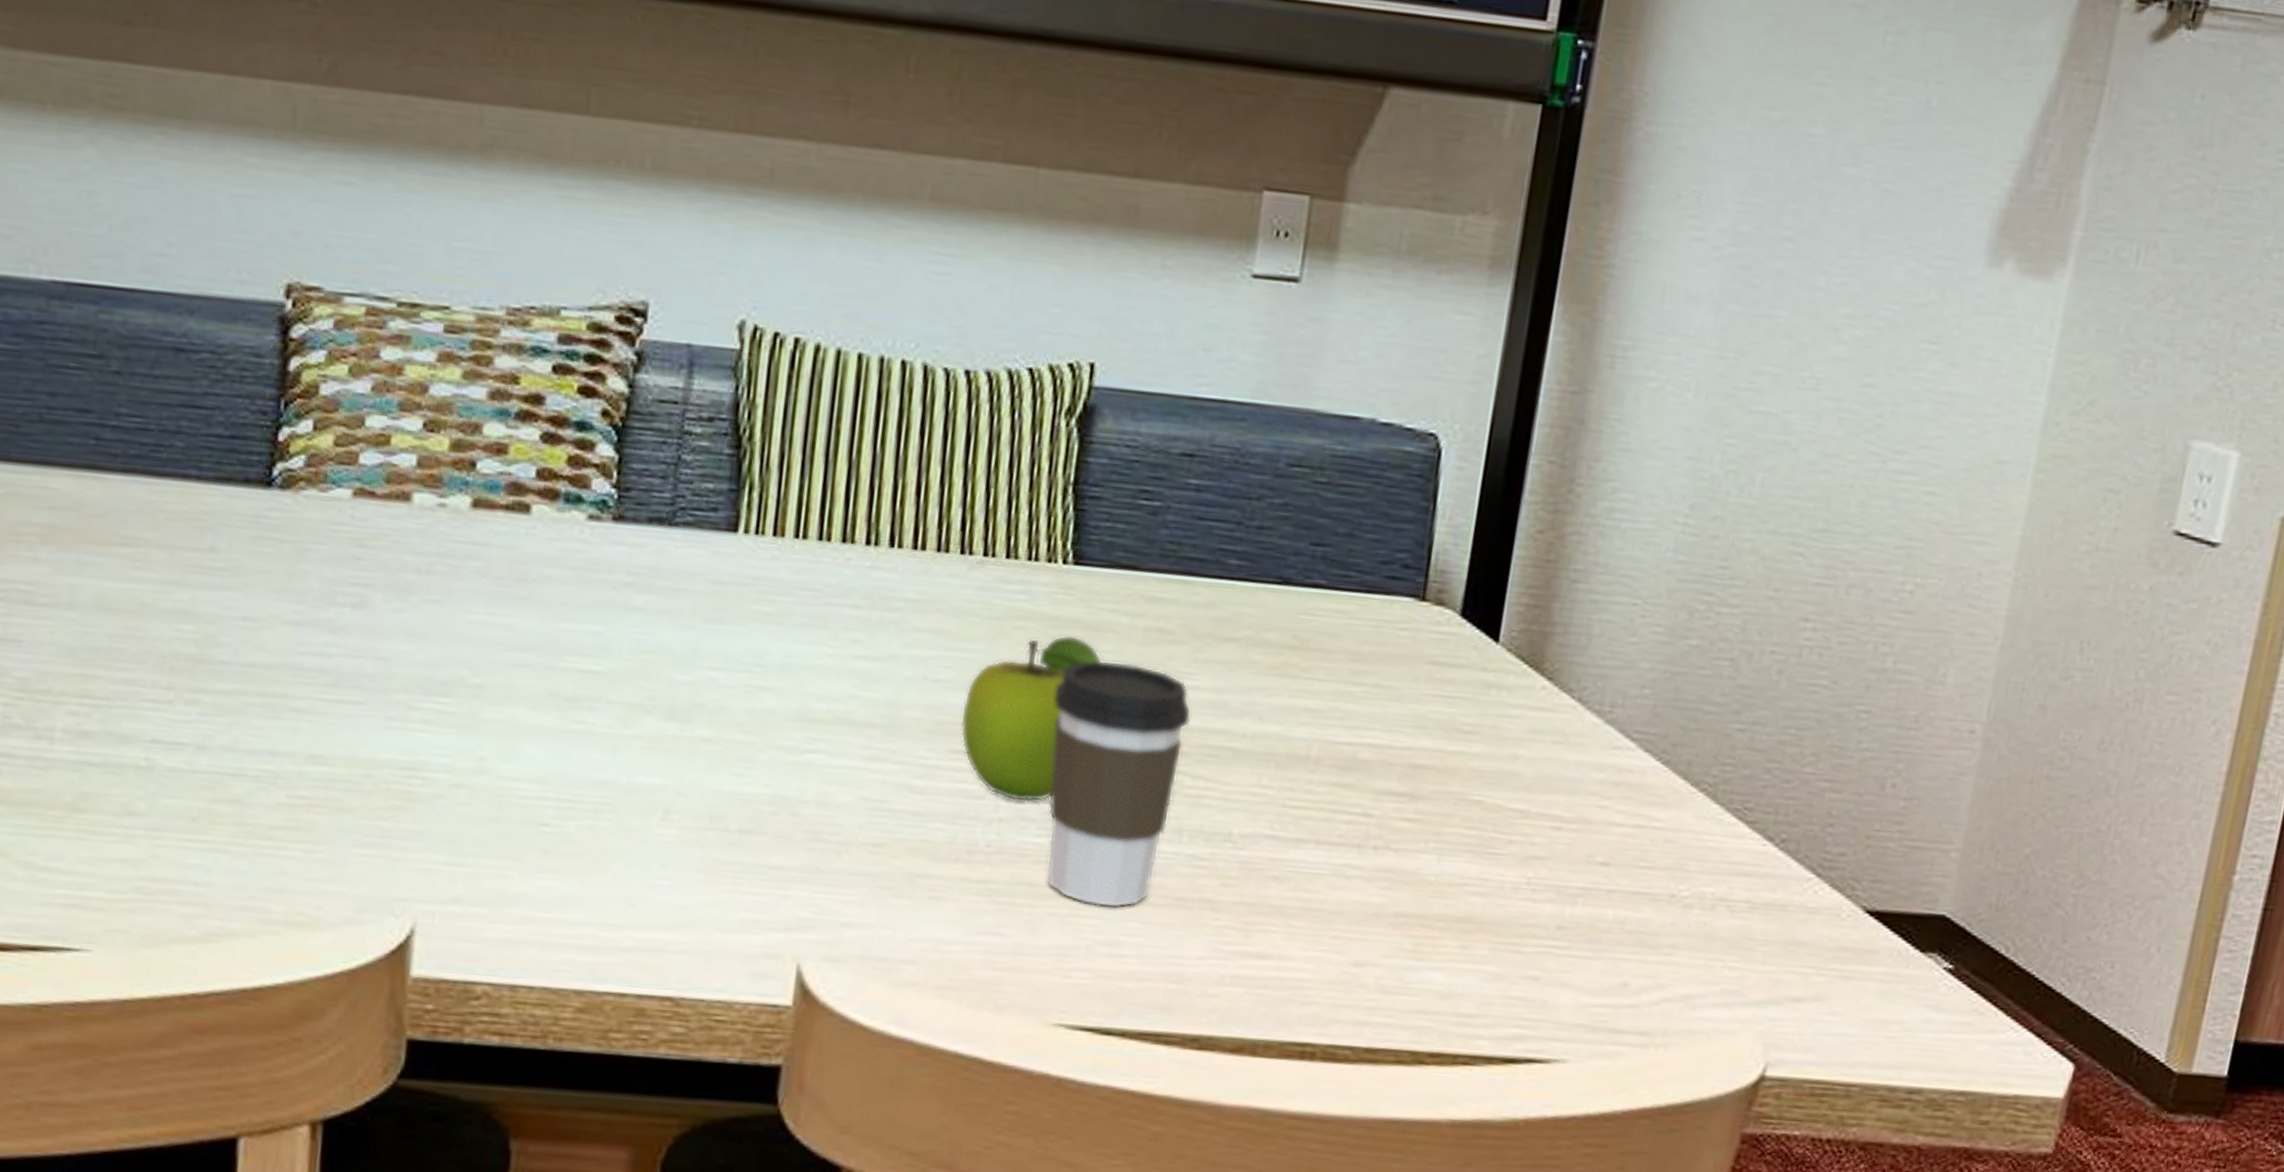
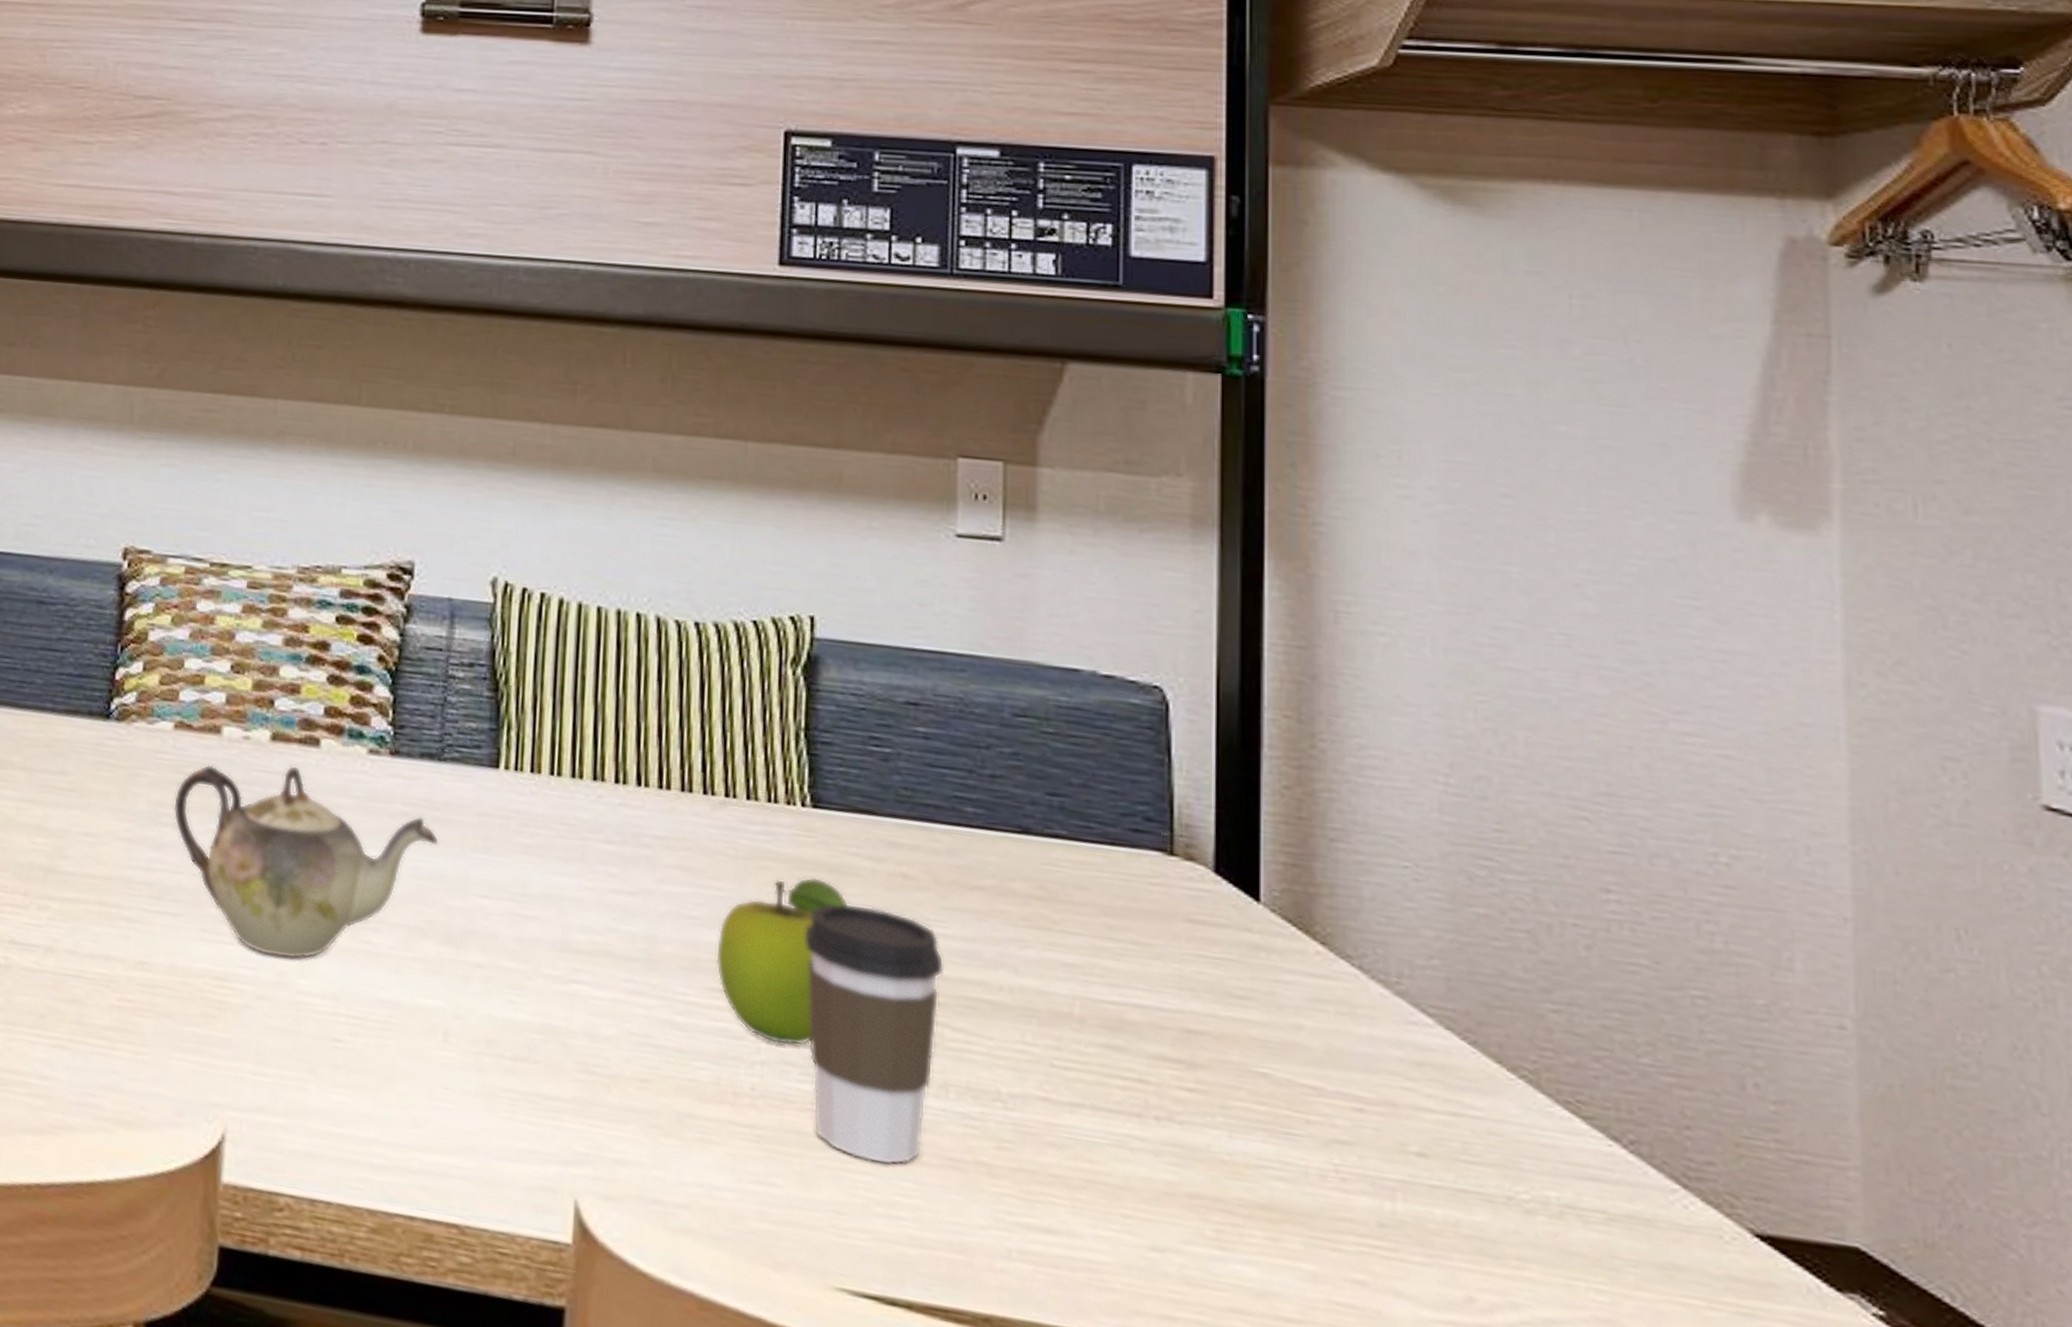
teapot: none [352,535,665,744] -> present [173,764,438,959]

